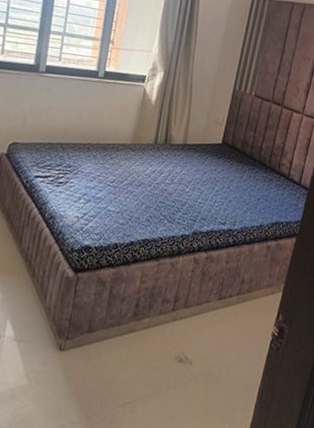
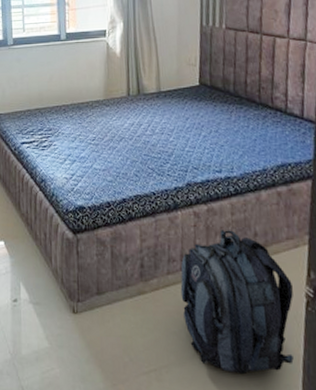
backpack: none [166,276,263,403] -> present [180,230,294,375]

